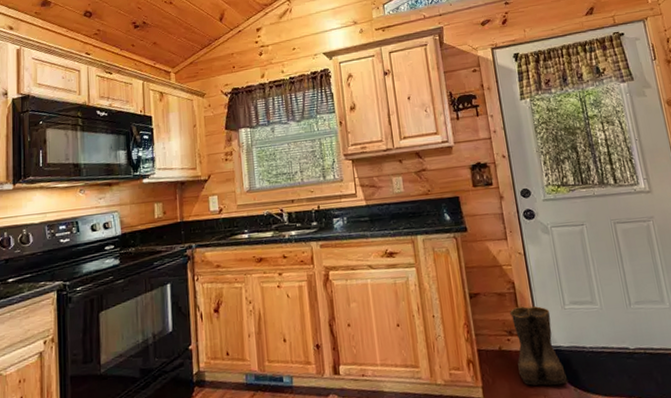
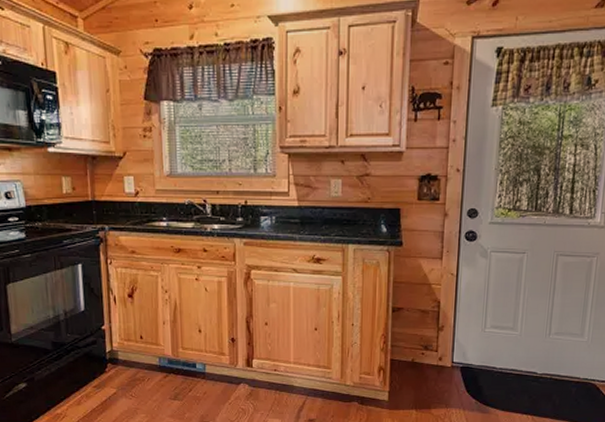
boots: present [510,306,569,386] -> none [427,325,472,397]

